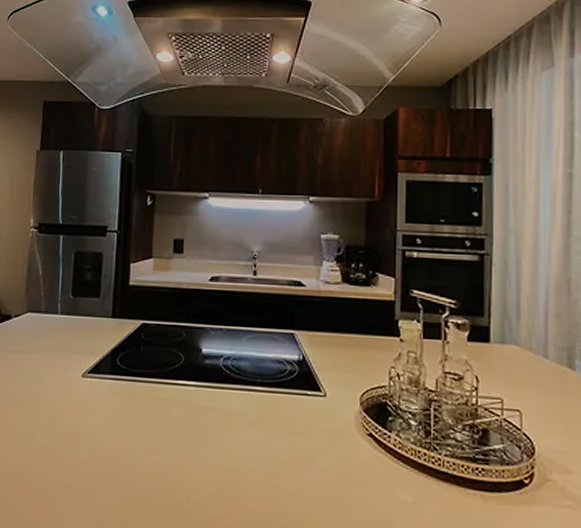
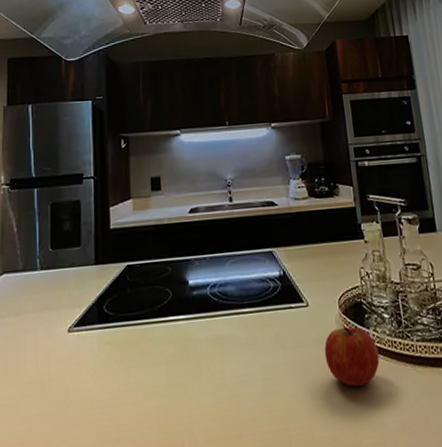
fruit: none [337,425,398,488] -> present [324,326,380,387]

